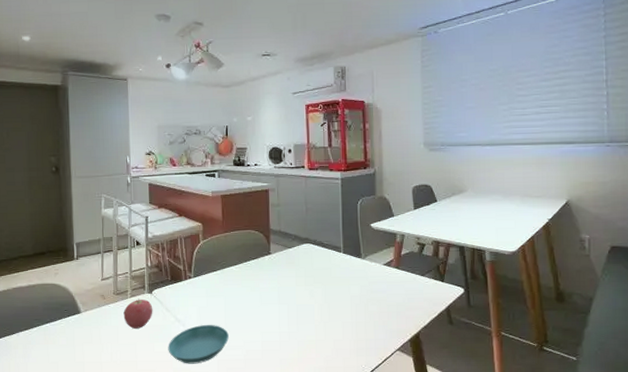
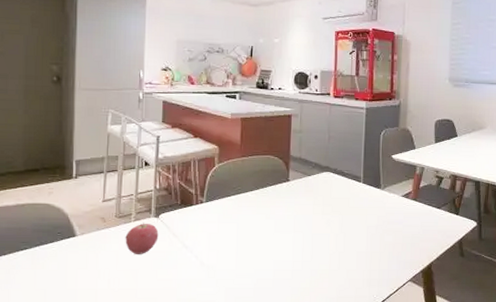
saucer: present [168,325,229,364] -> none [172,252,239,293]

